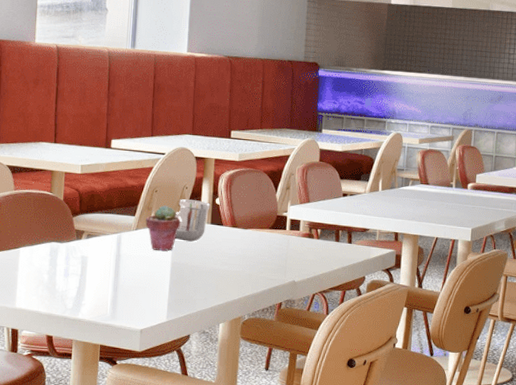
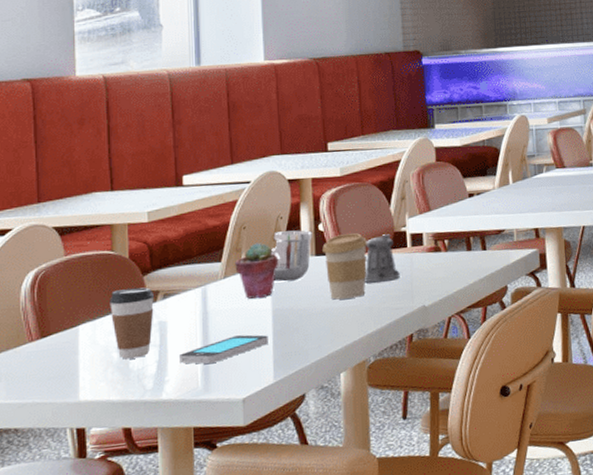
coffee cup: none [45,225,81,282] -> present [109,287,155,360]
smartphone: none [95,278,166,297] -> present [180,334,268,364]
coffee cup: none [217,210,254,264] -> present [322,233,367,300]
pepper shaker: none [247,216,278,255] -> present [364,234,400,283]

